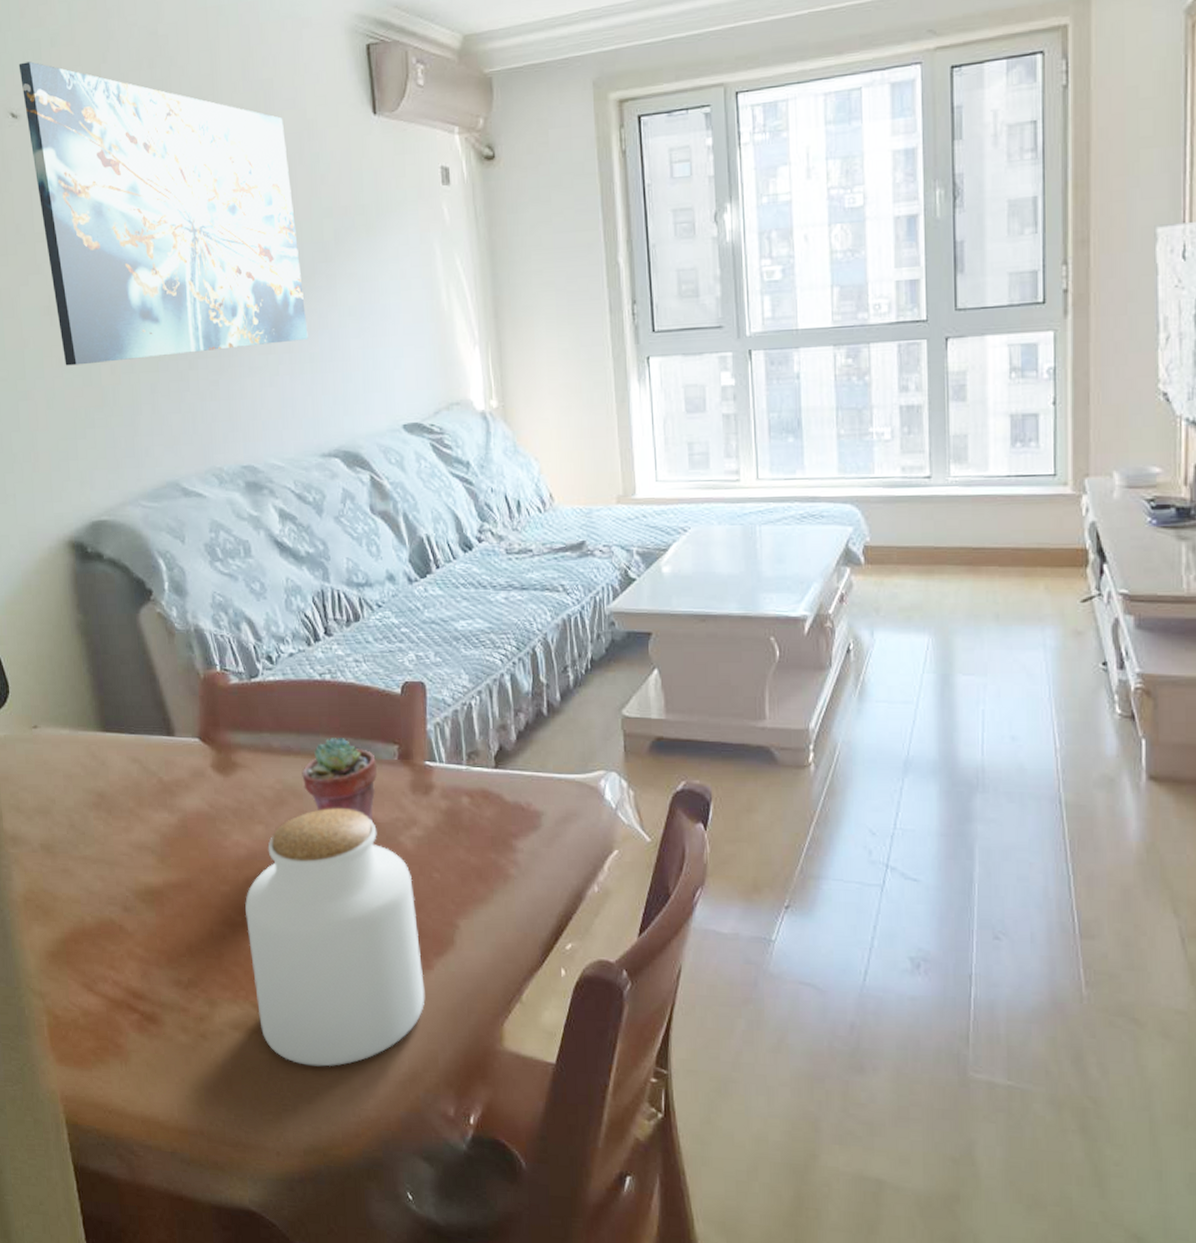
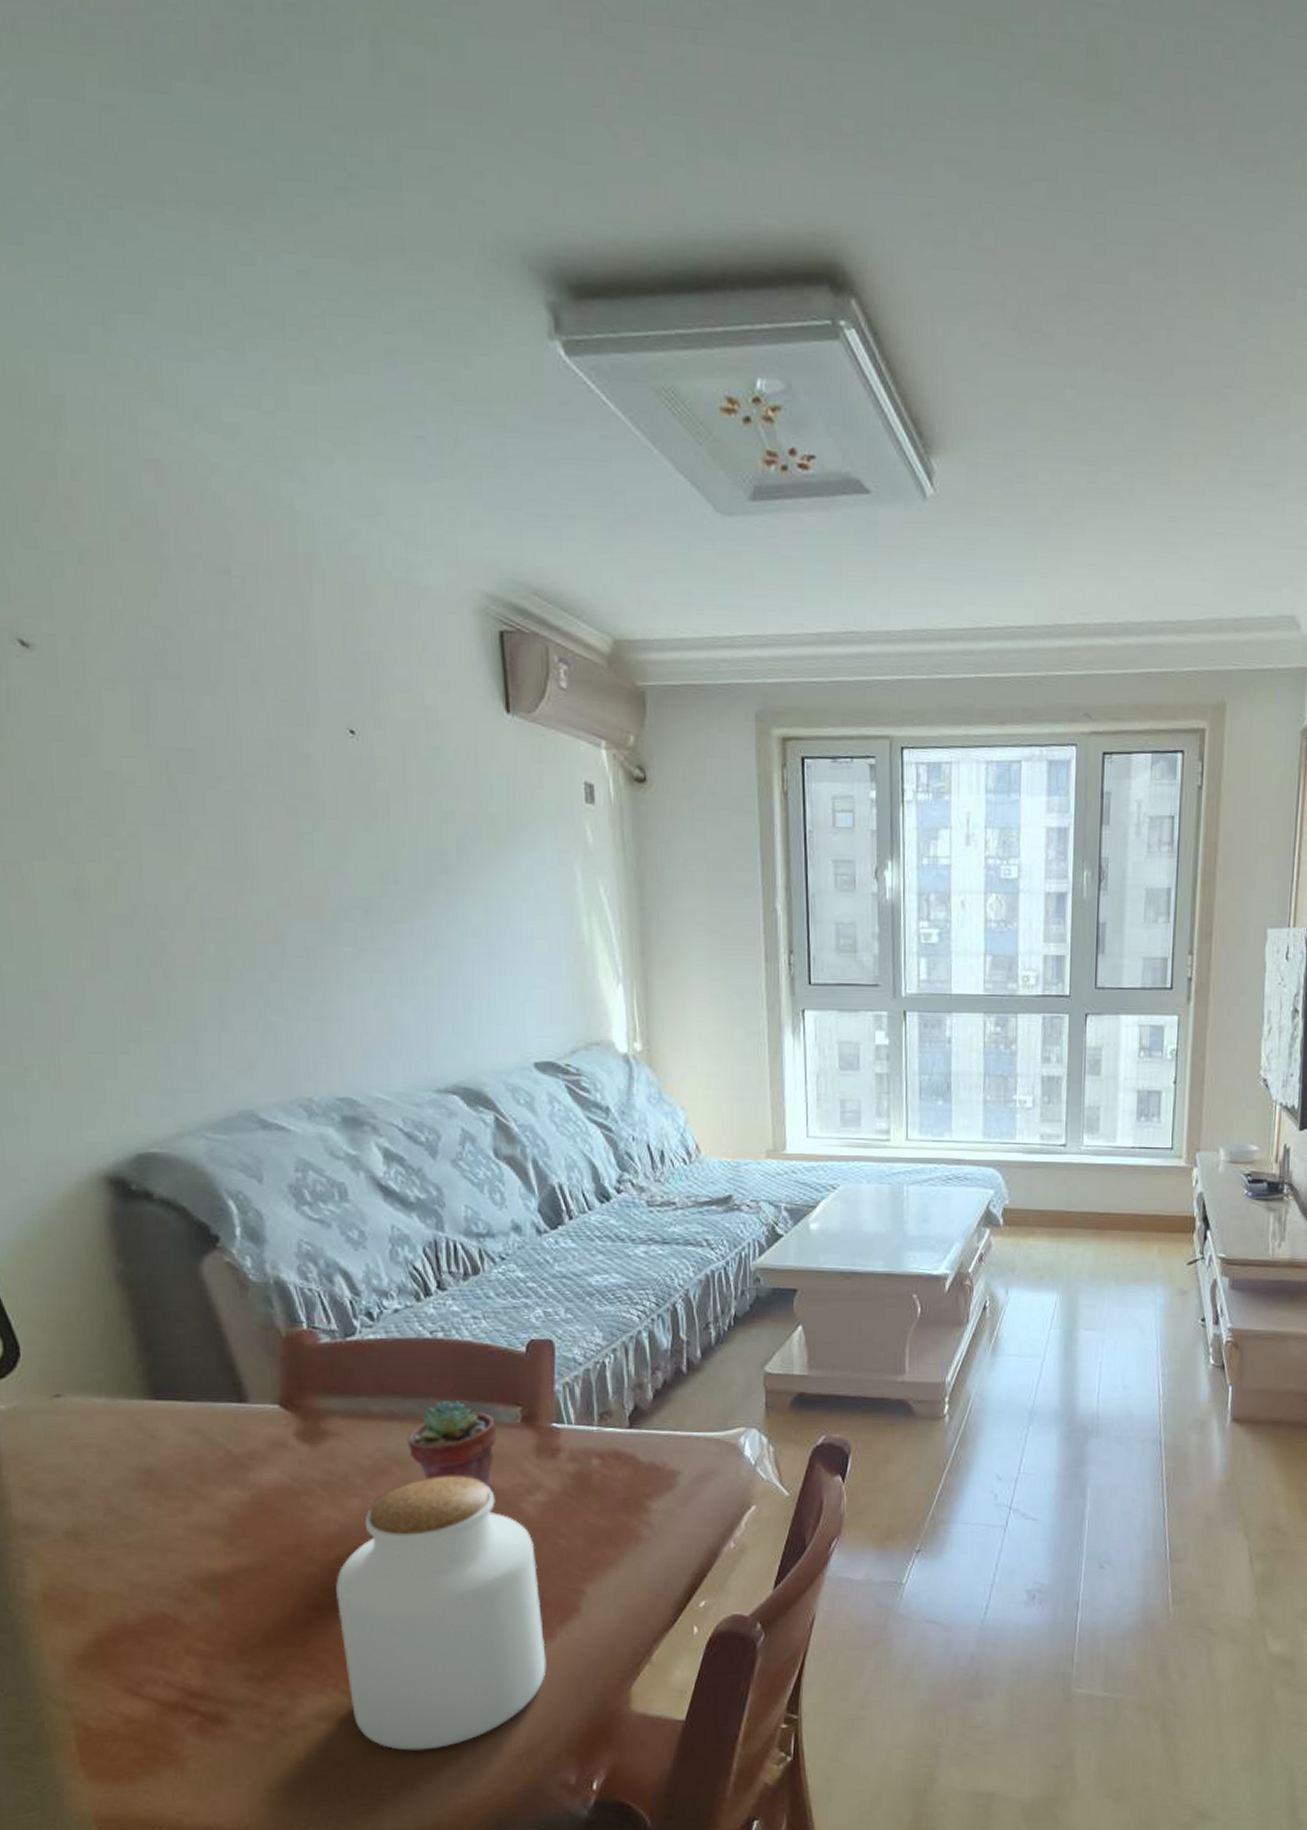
wall art: present [18,61,308,366] -> none [30,577,423,965]

